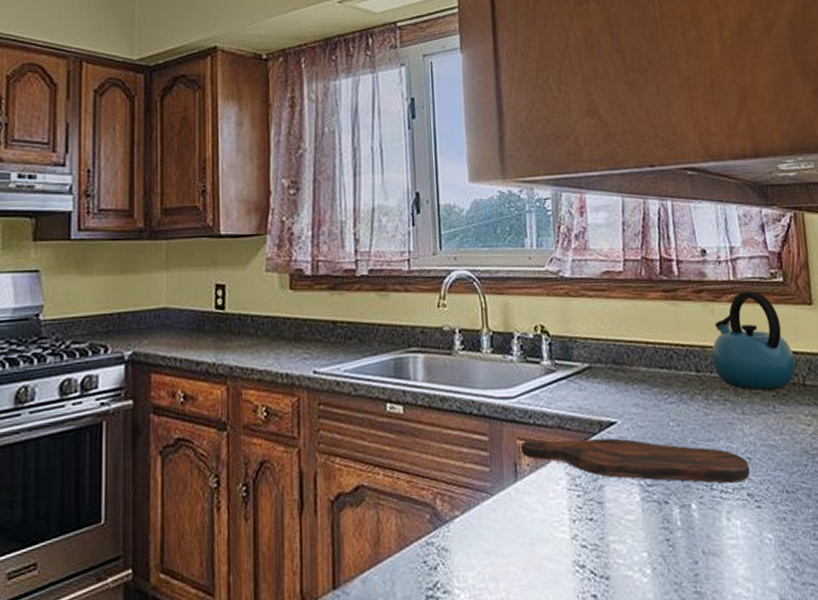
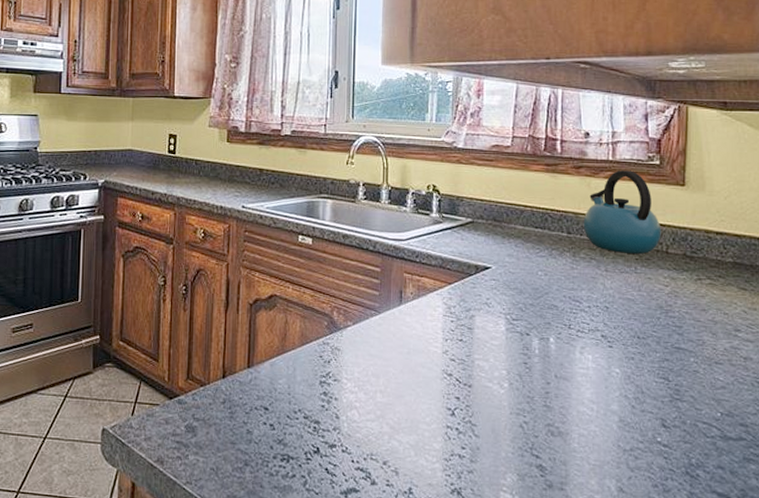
cutting board: present [520,438,750,484] -> none [406,275,606,326]

